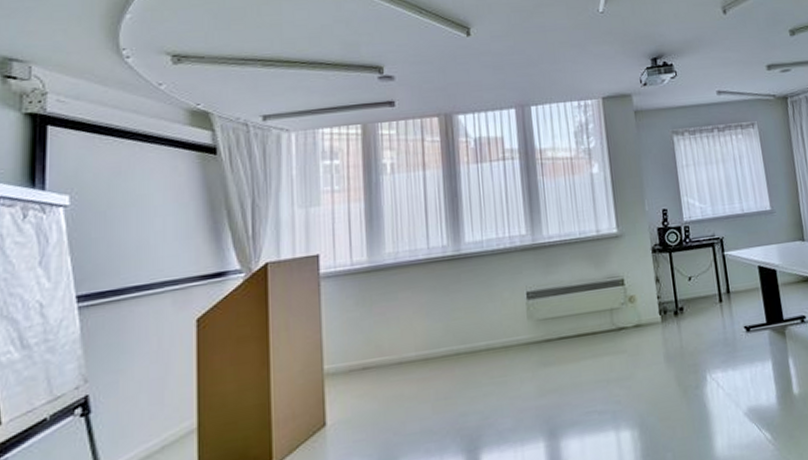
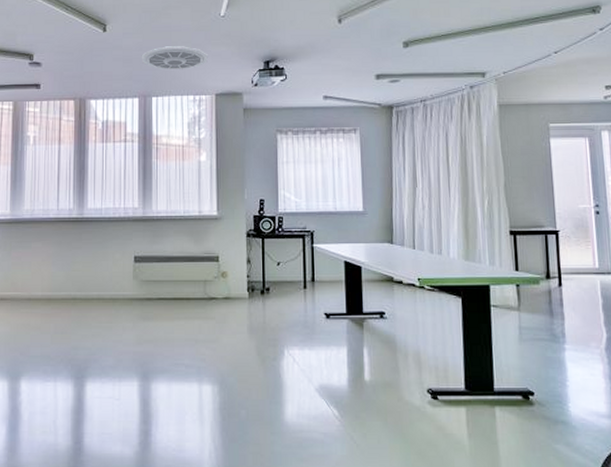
ceiling vent: none [514,47,591,75] -> present [141,46,209,70]

